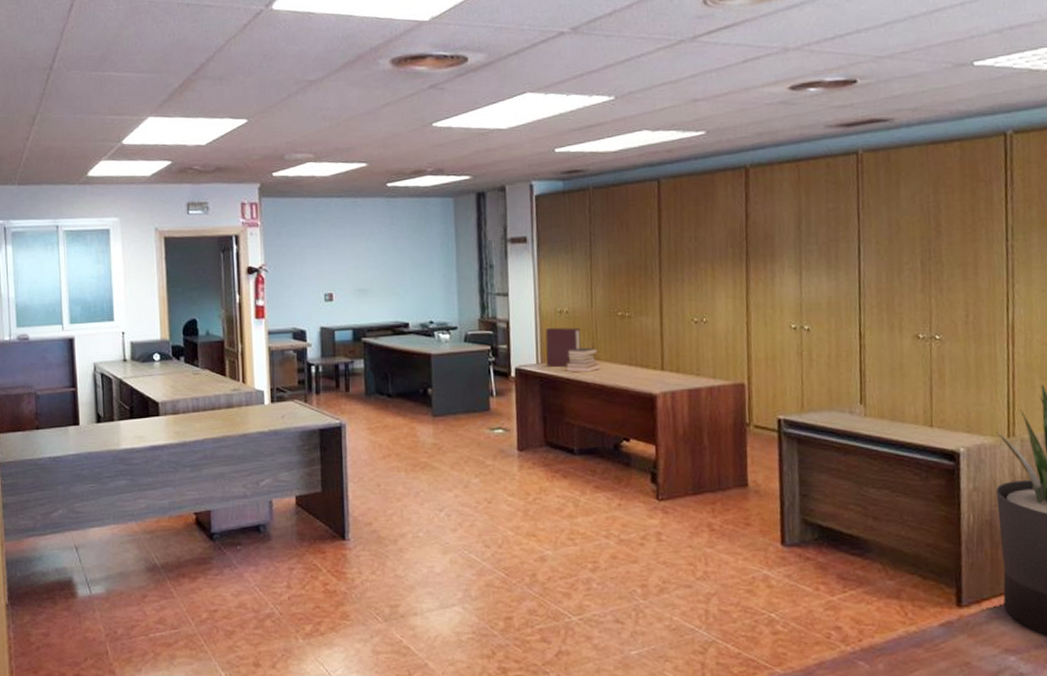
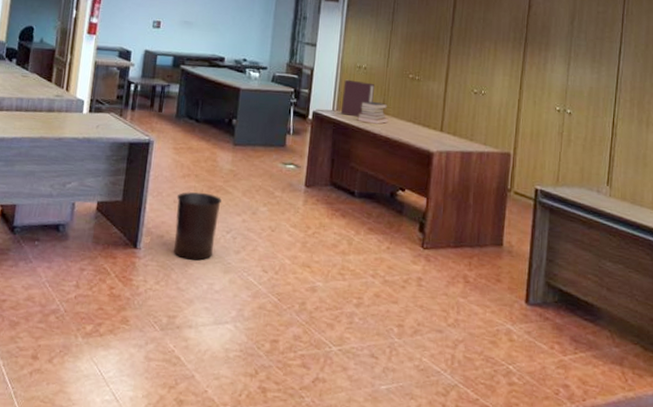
waste bin: none [379,471,429,546] -> present [174,191,221,261]

